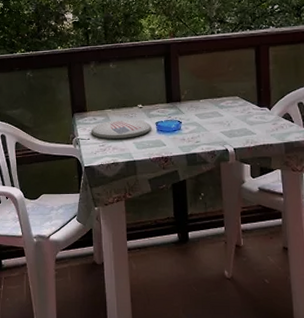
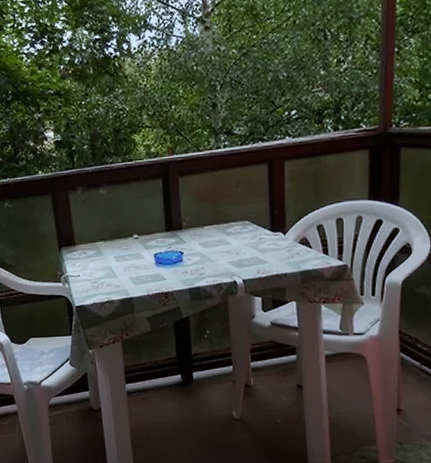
plate: present [90,119,152,140] -> none [81,252,150,275]

